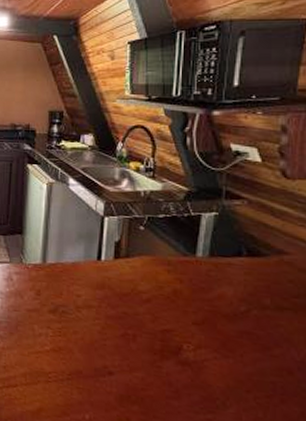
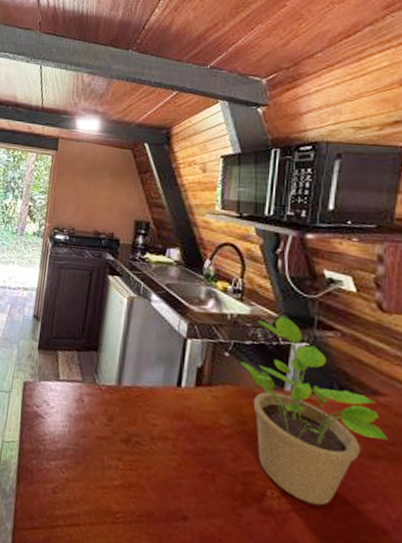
potted plant: none [155,188,292,354] -> present [240,315,388,506]

